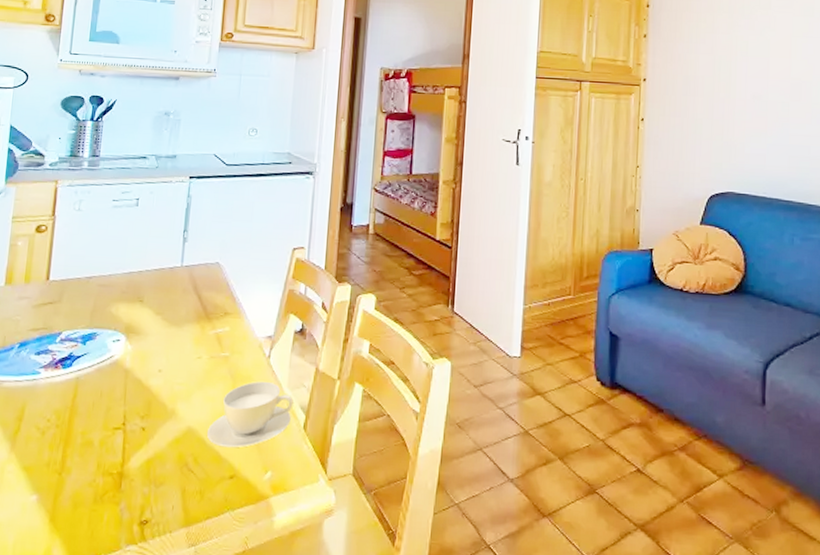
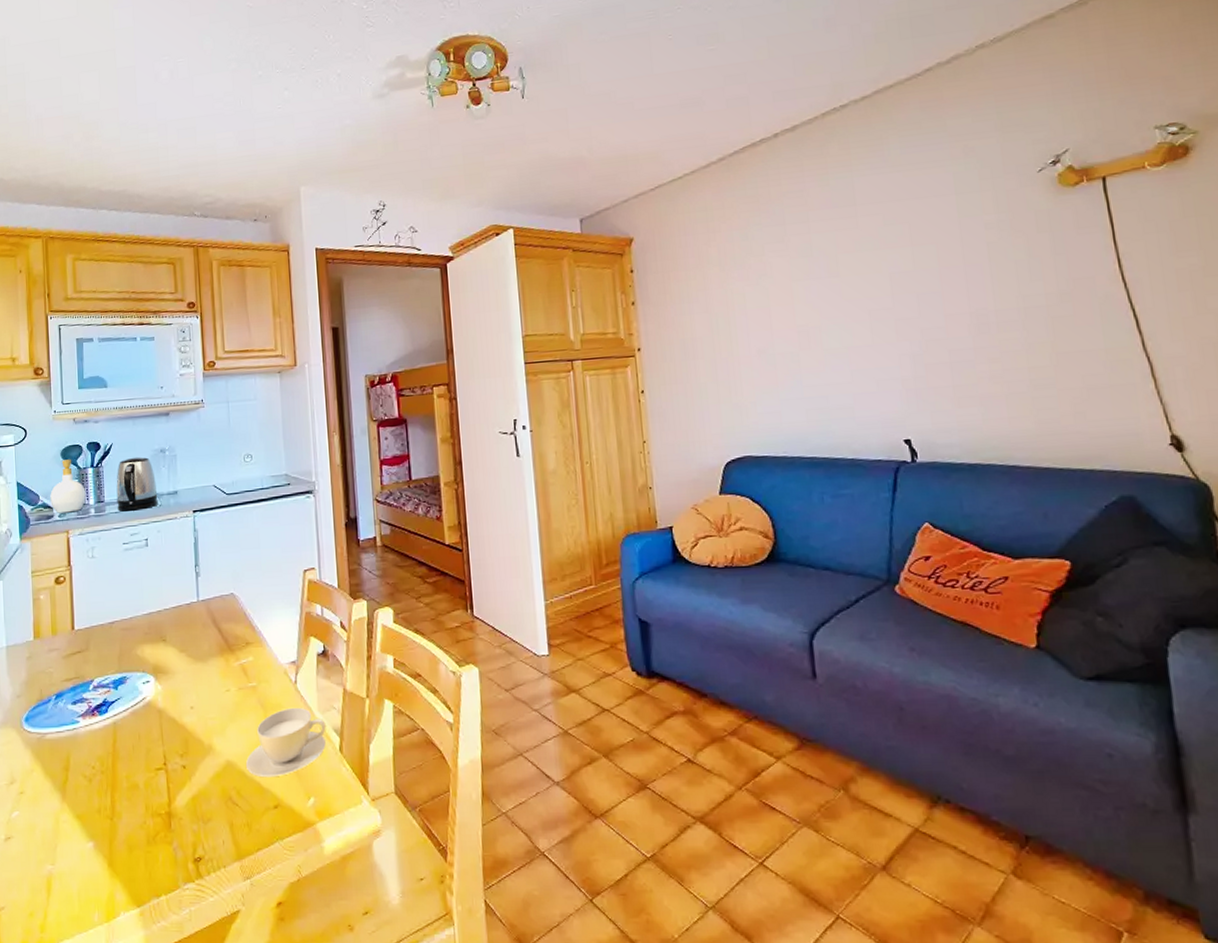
soap bottle: none [43,109,82,163] -> present [50,459,86,514]
kettle: none [112,116,156,169] -> present [116,456,158,512]

